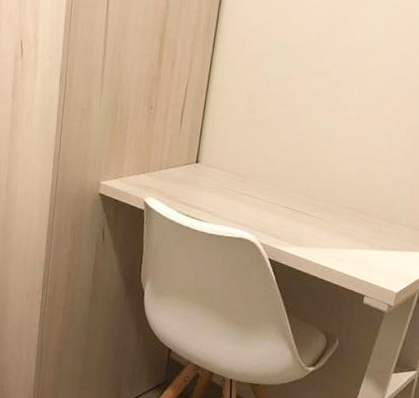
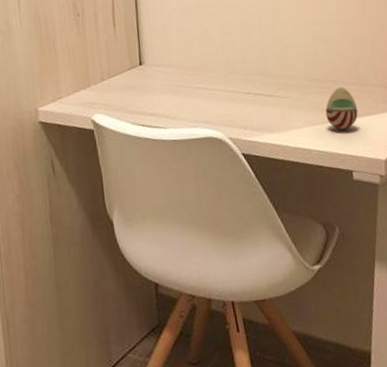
decorative egg: none [352,220,384,258] -> present [325,87,358,130]

